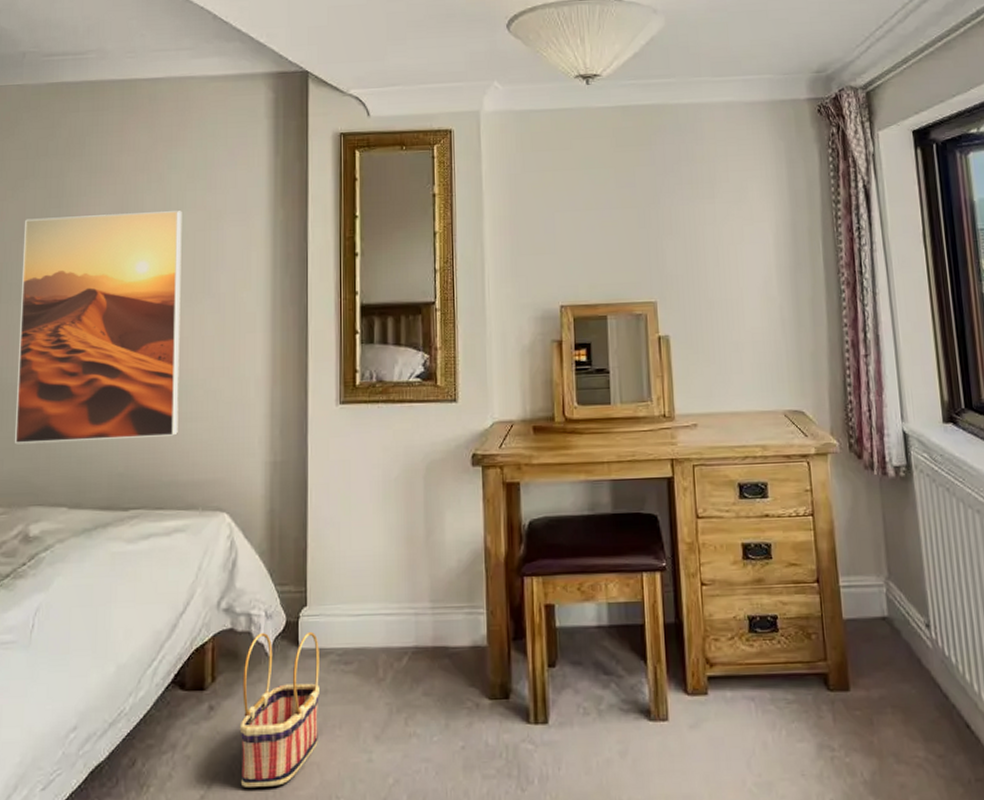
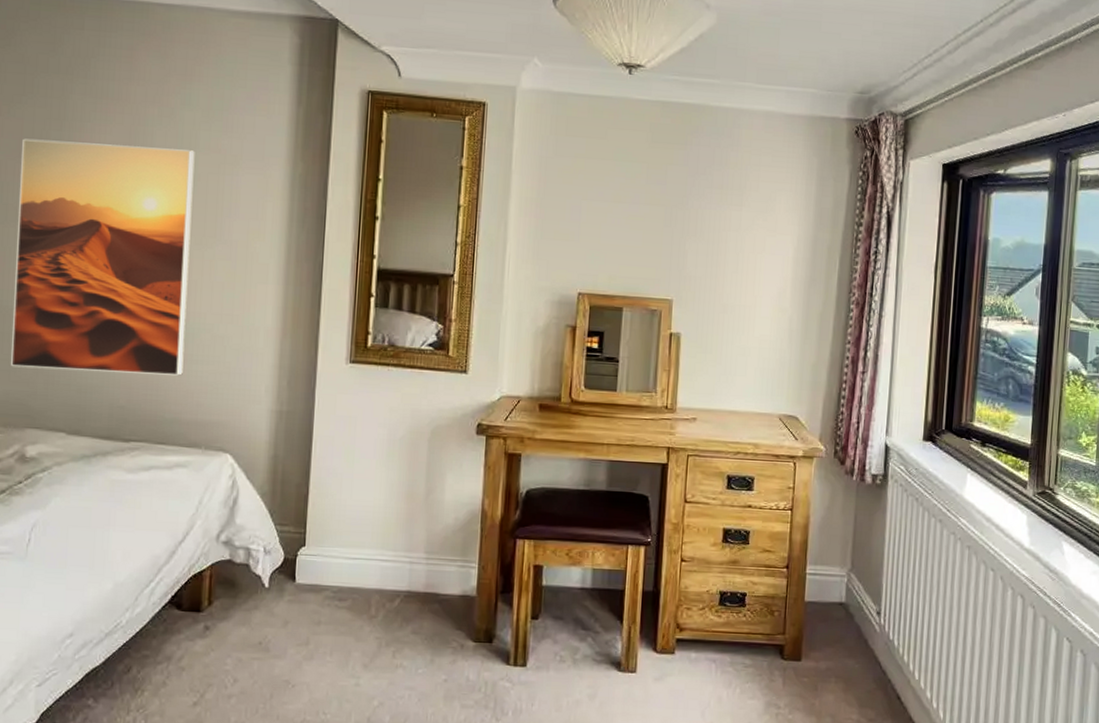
basket: present [239,631,319,787] -> none [232,566,315,700]

